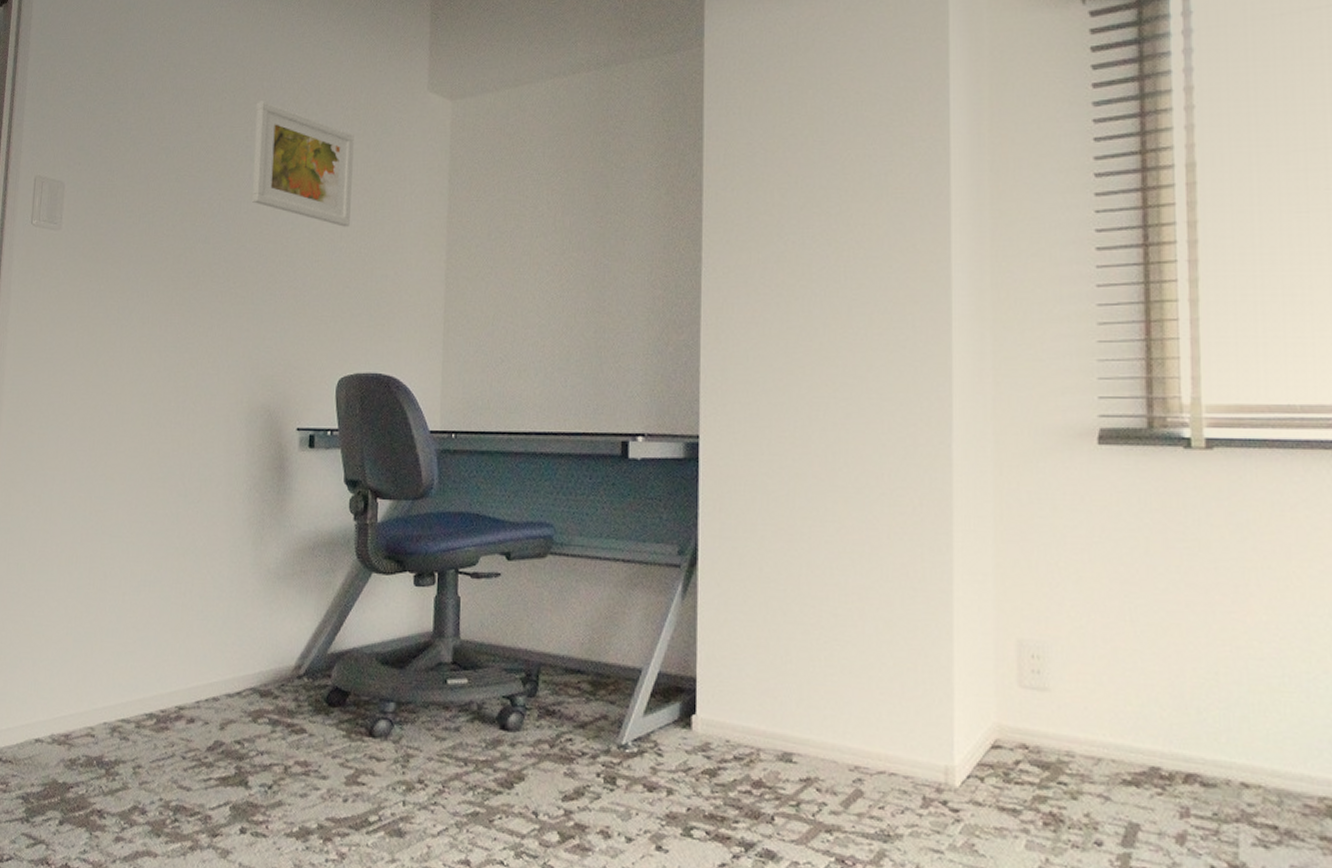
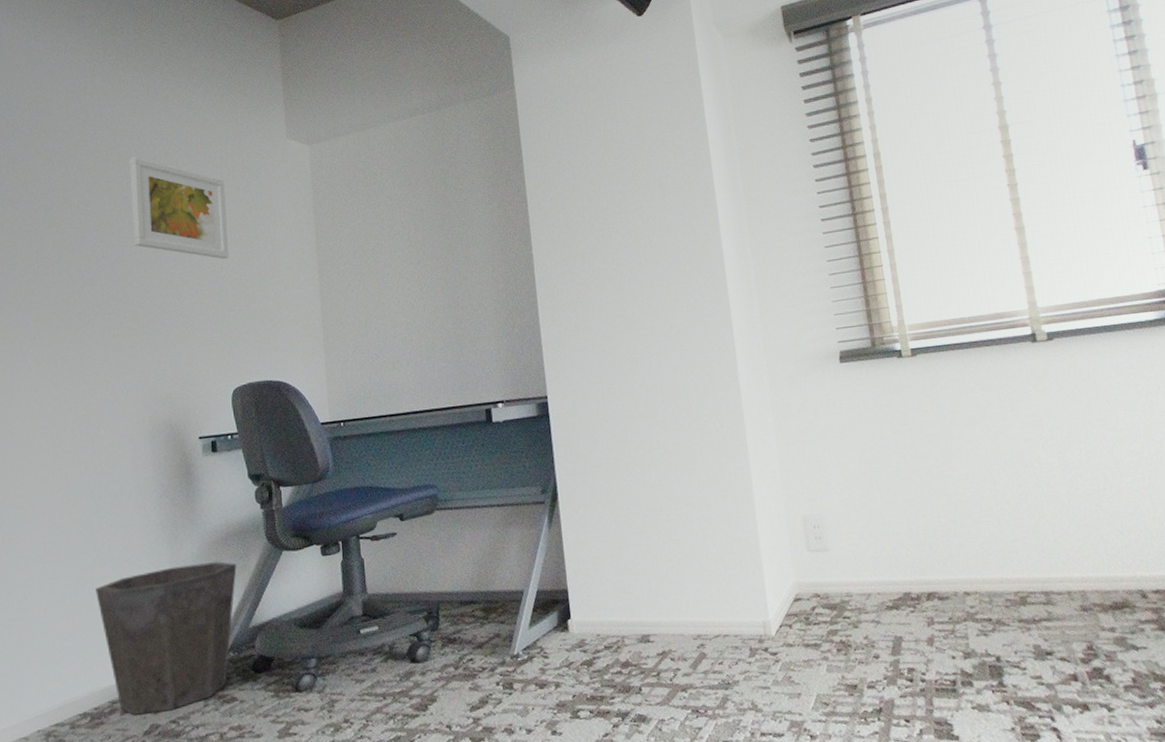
waste bin: none [174,570,322,730] -> present [96,561,237,715]

